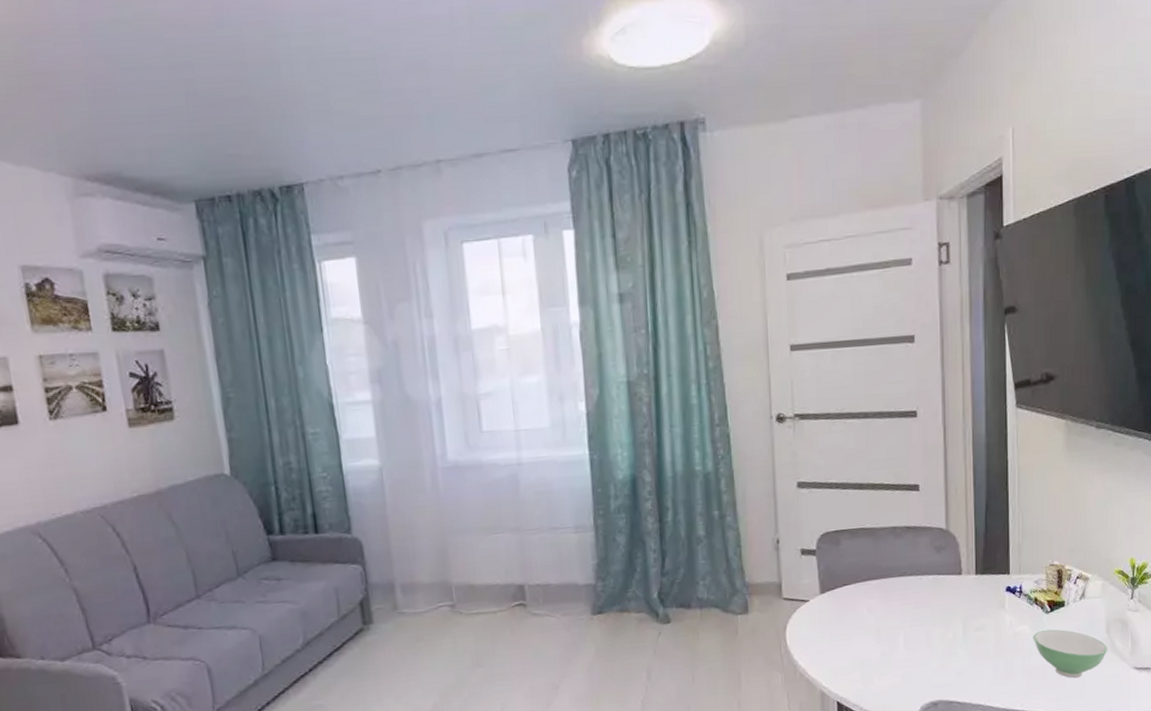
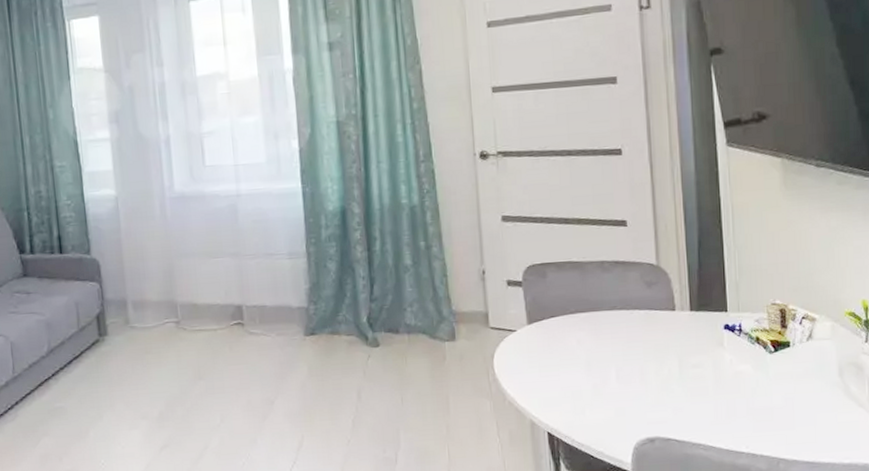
bowl: present [1033,629,1108,678] -> none [756,370,842,422]

